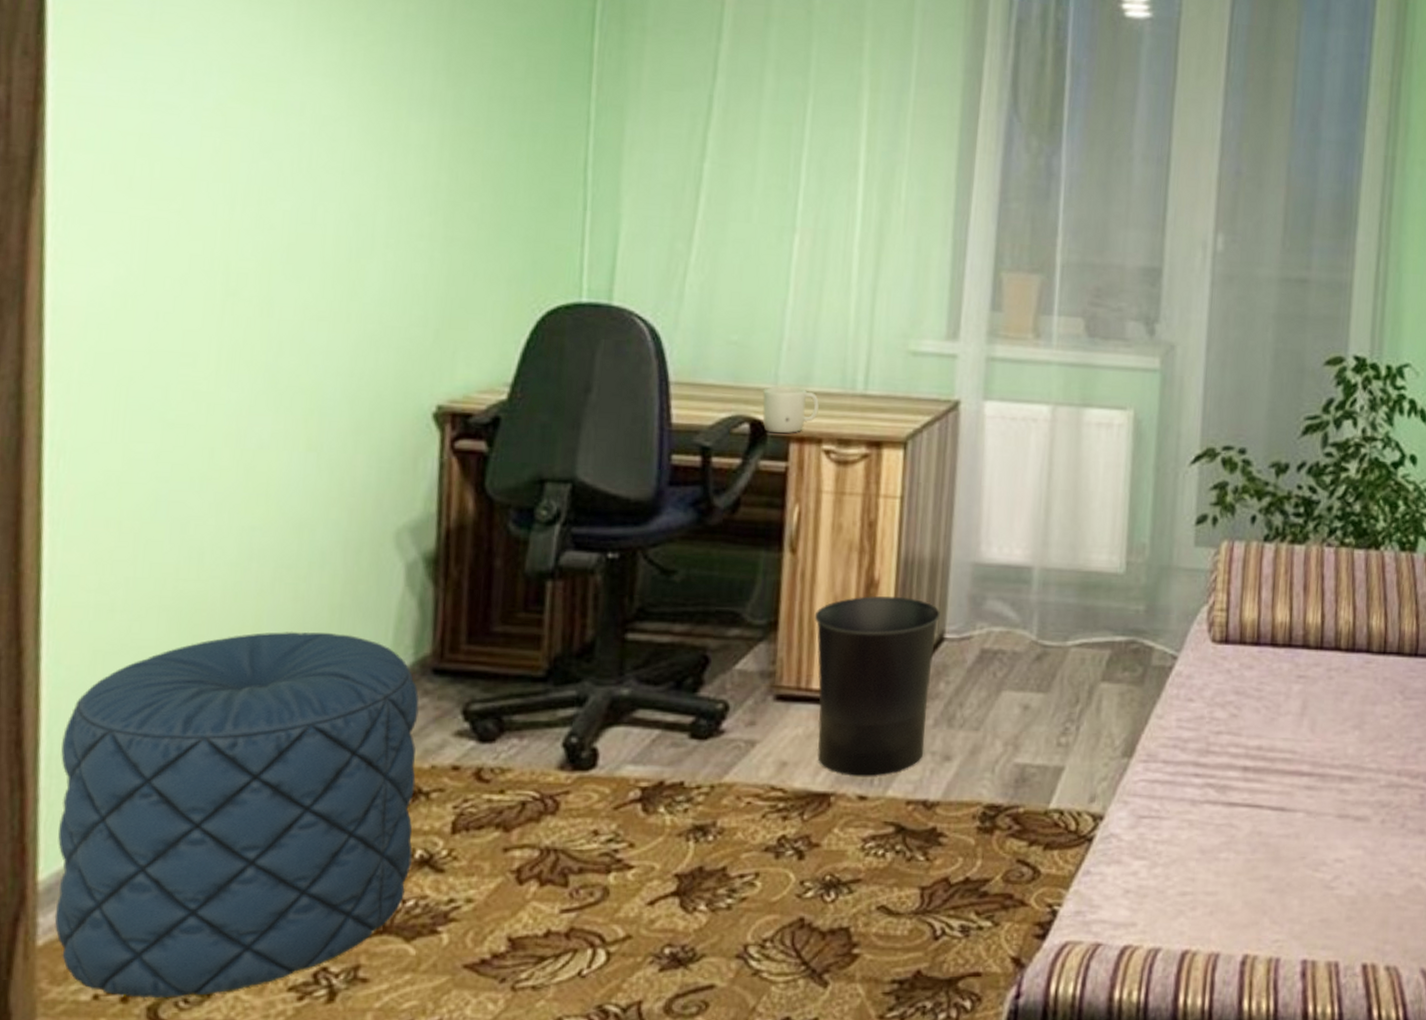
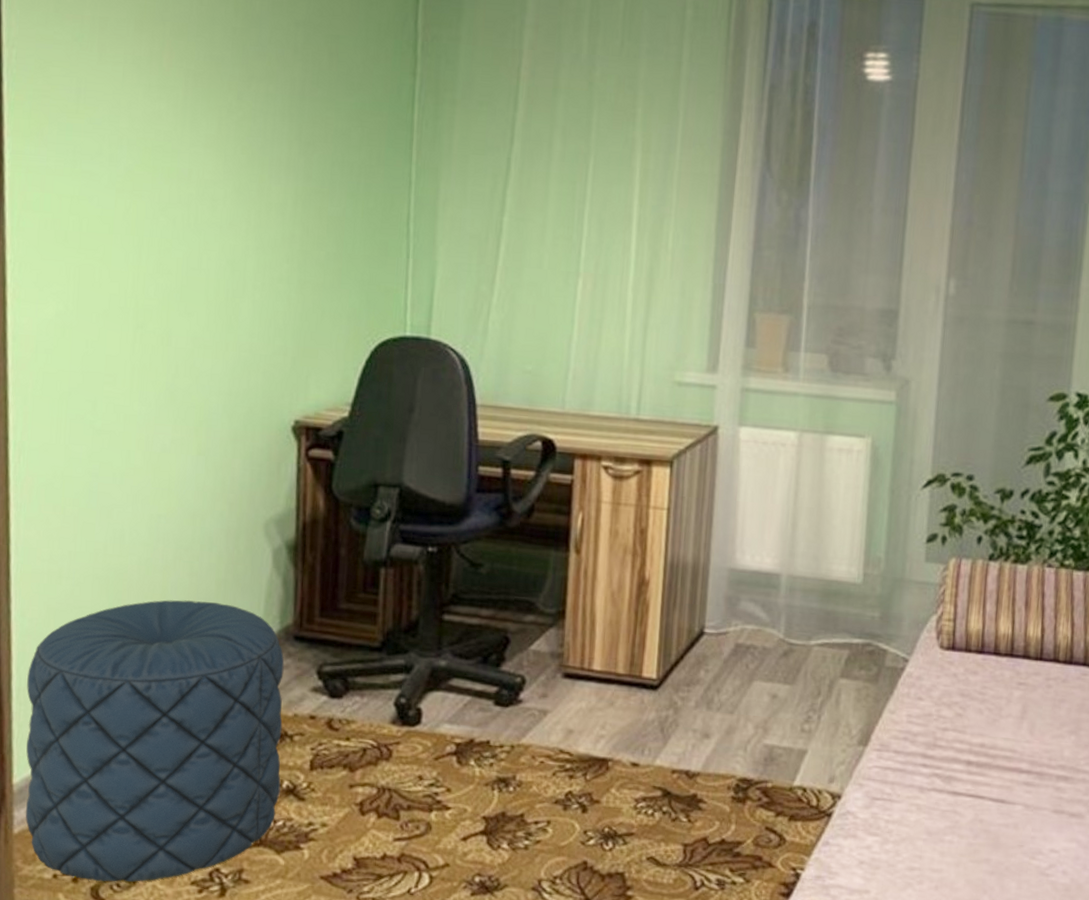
mug: present [762,386,819,434] -> none [552,410,599,451]
waste bin: present [814,595,942,776] -> none [595,592,702,747]

